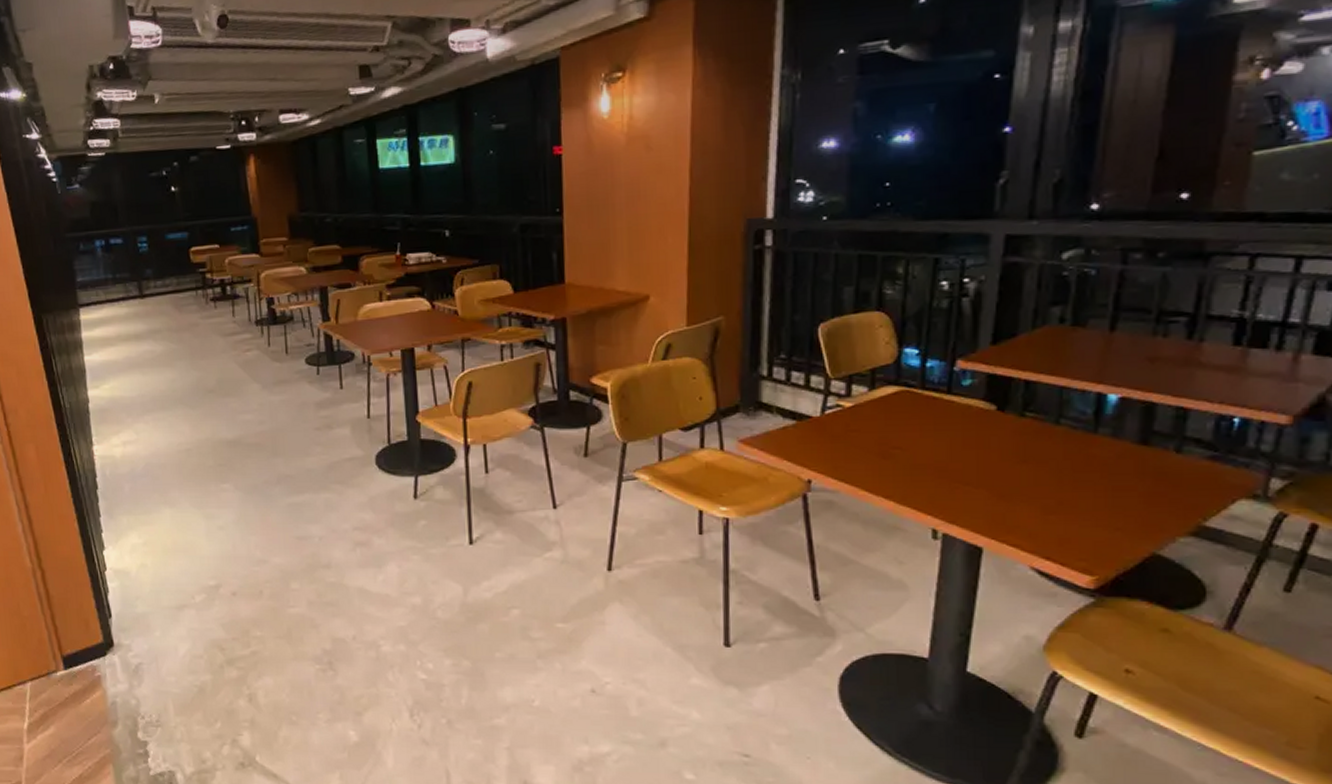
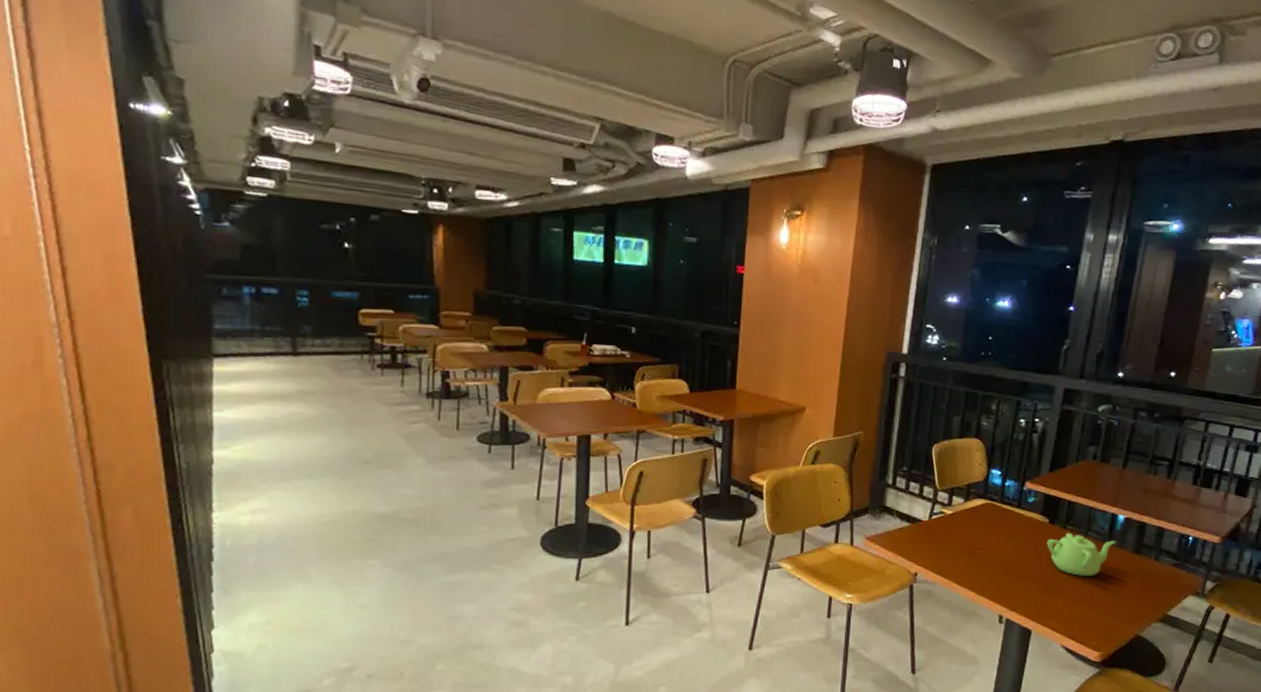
teapot: none [996,421,1106,477] -> present [1047,532,1115,576]

